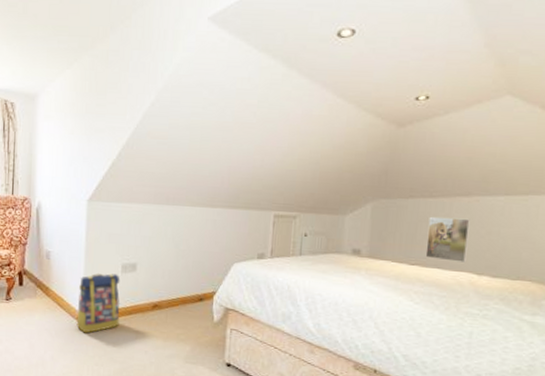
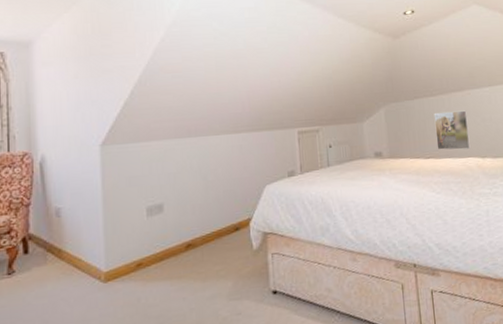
backpack: present [76,273,121,333] -> none [99,219,150,293]

